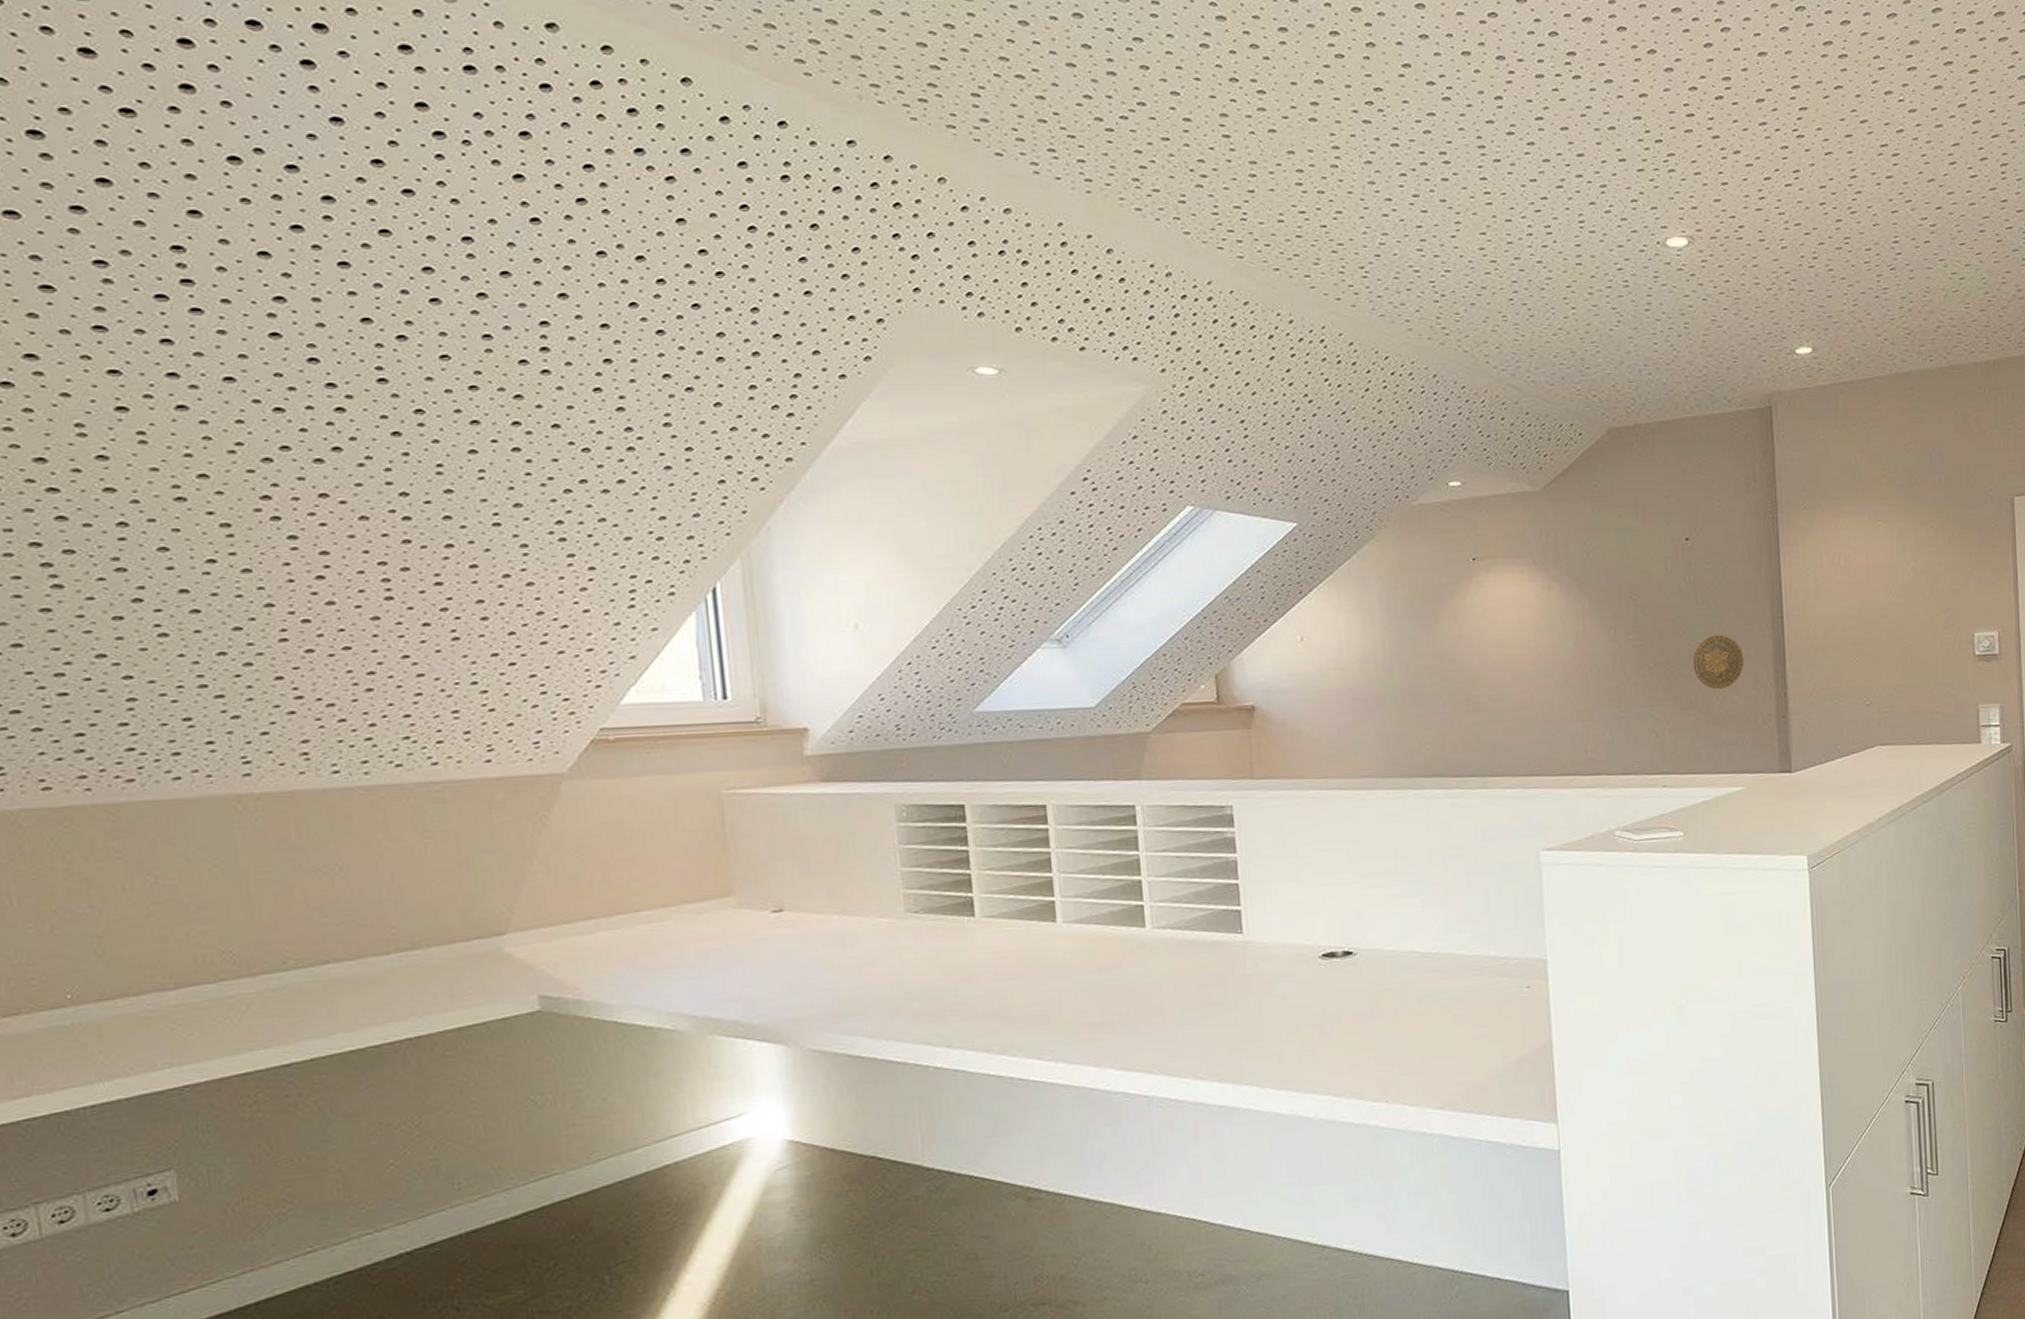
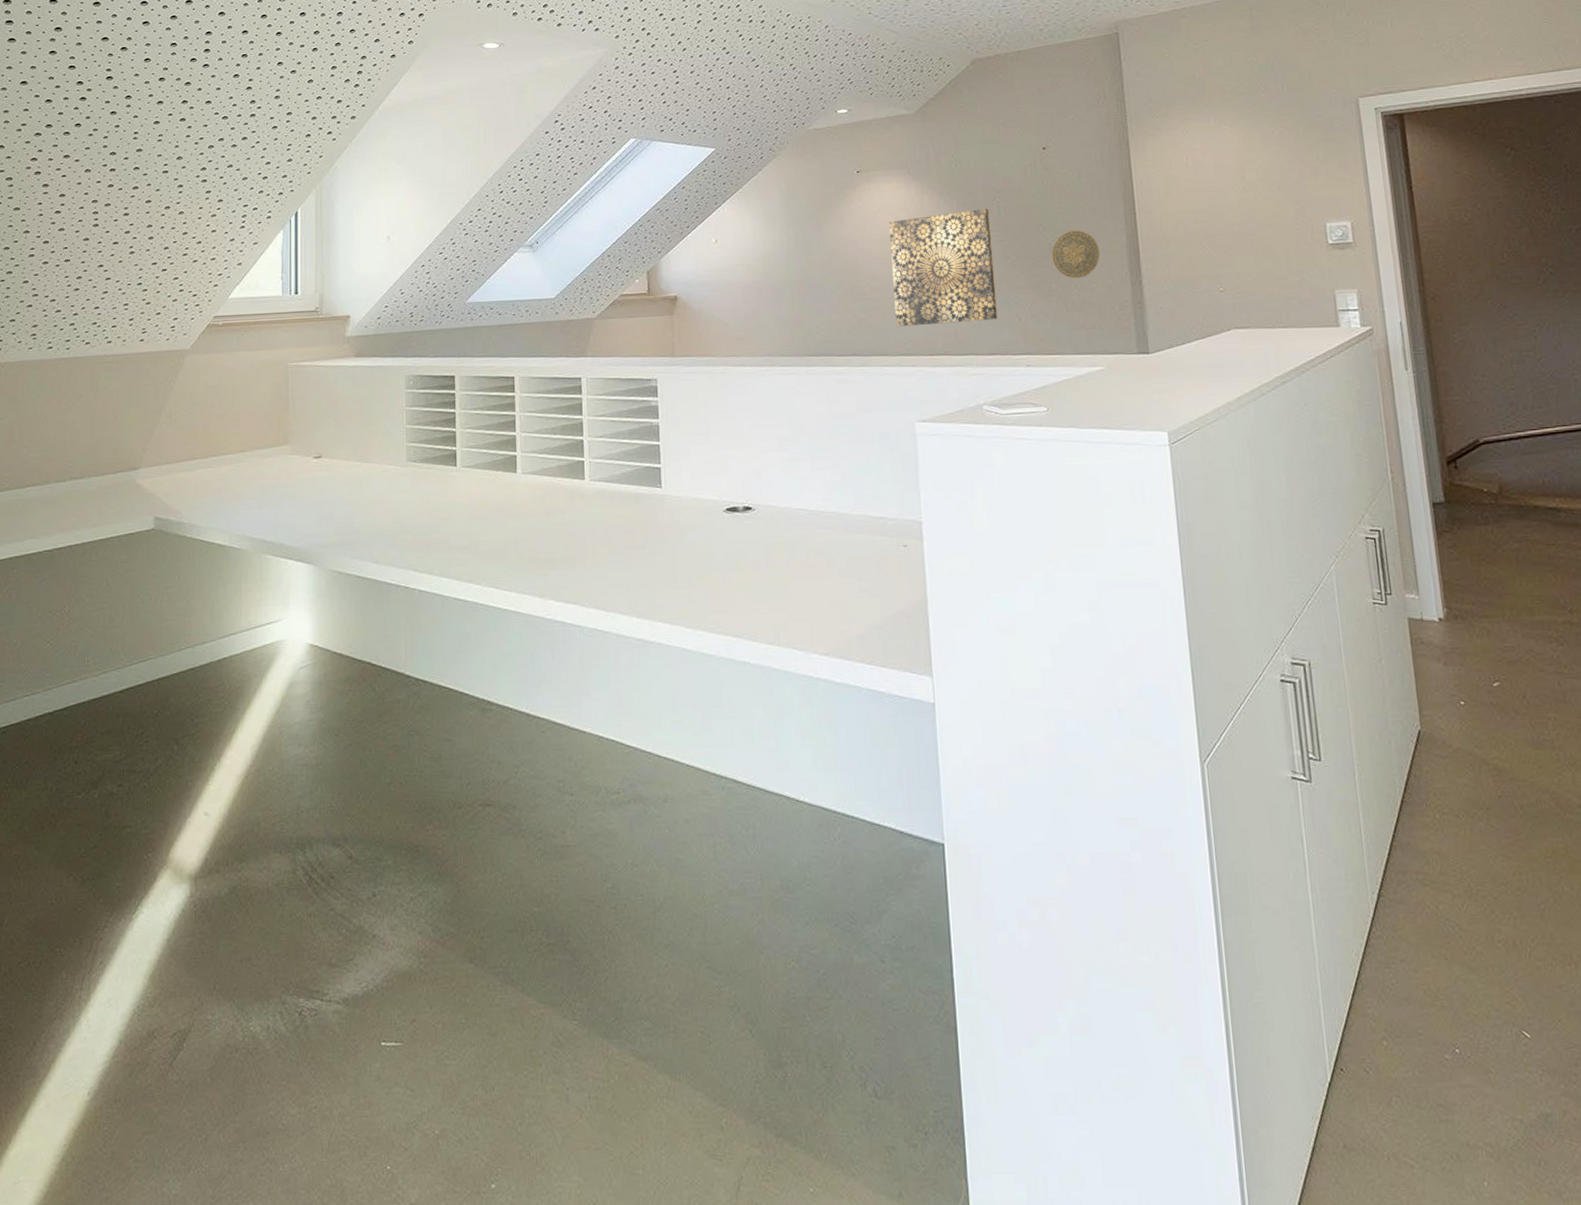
wall art: none [1509,607,1632,743] -> present [888,209,998,327]

